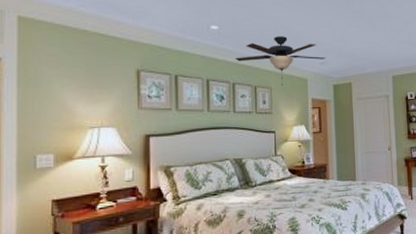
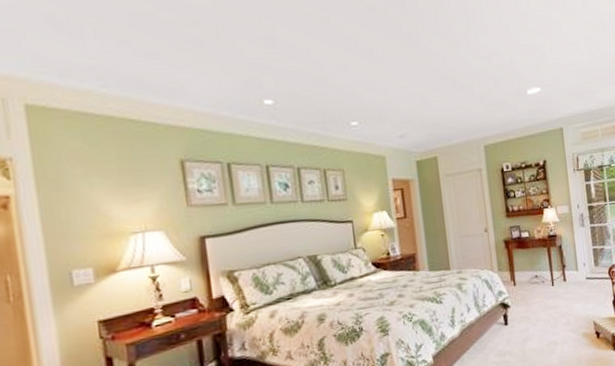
ceiling fan: present [236,36,326,86] -> none [298,107,405,166]

